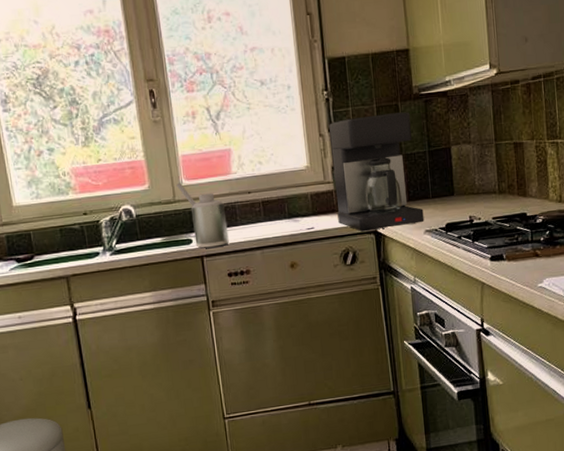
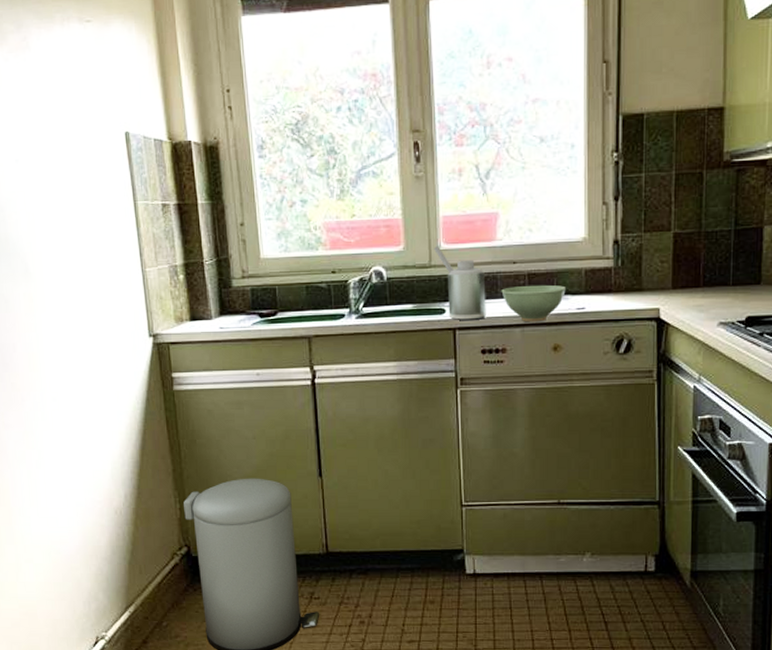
bowl: none [240,209,296,245] -> present [501,284,566,323]
coffee maker: present [329,112,424,231] -> none [614,182,720,317]

